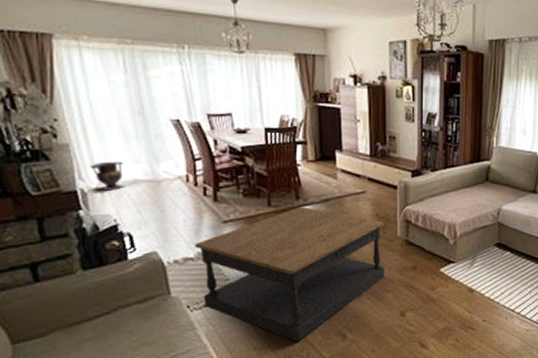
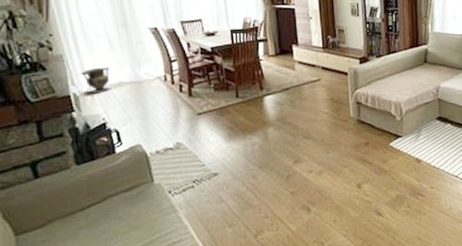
coffee table: present [194,206,385,341] -> none [173,96,342,217]

